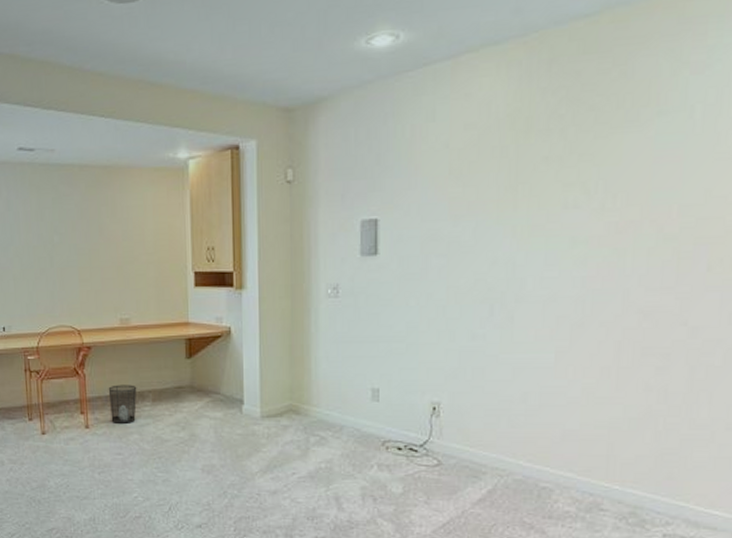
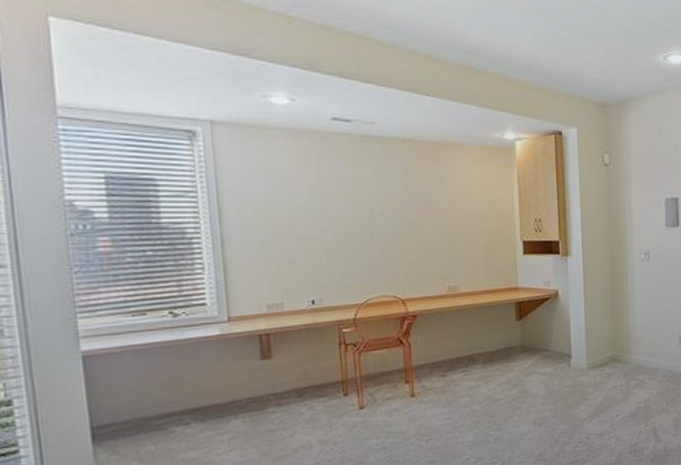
waste bin: present [108,385,137,423] -> none [436,349,467,389]

